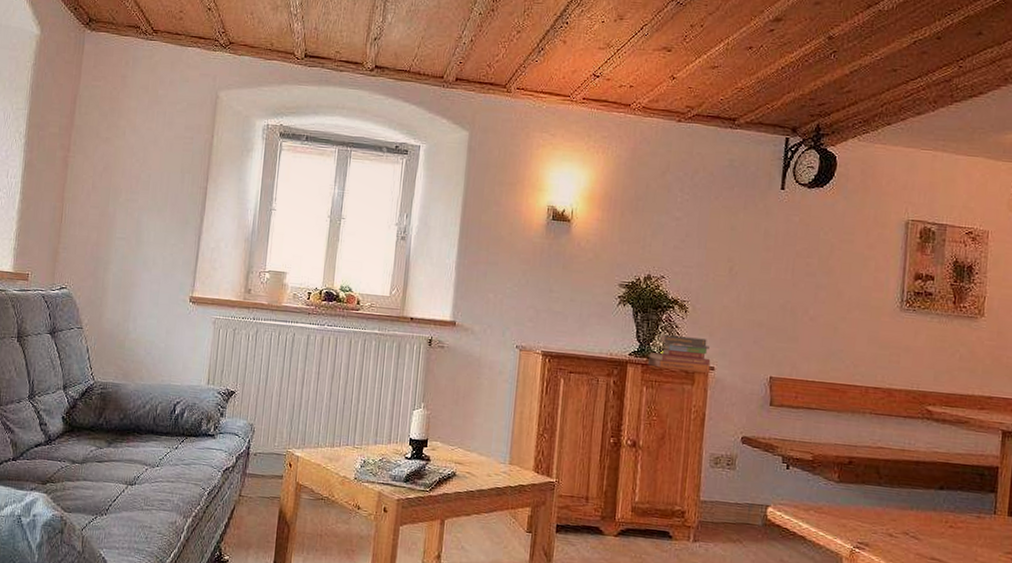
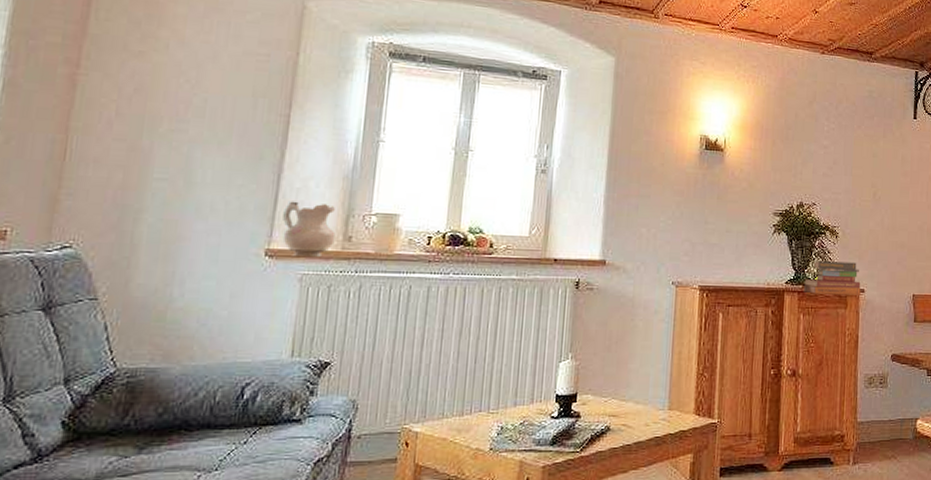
ceramic pitcher: none [202,258,239,306] -> present [283,201,336,258]

